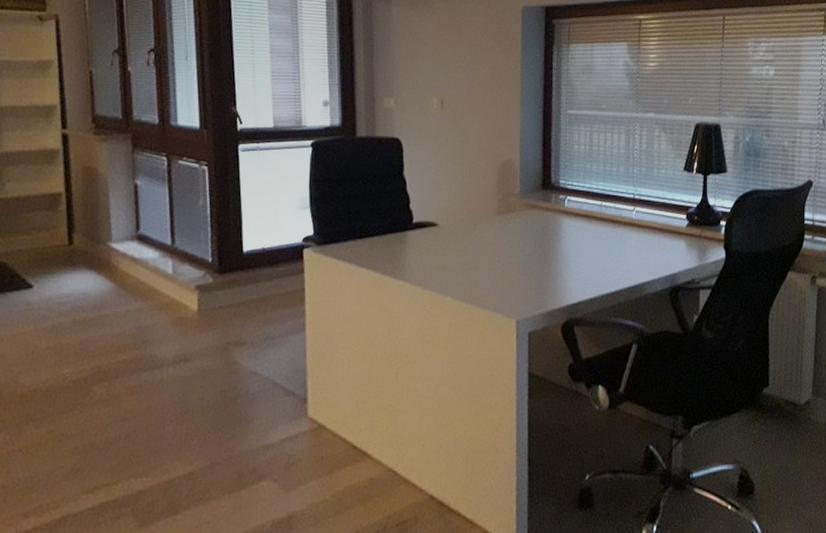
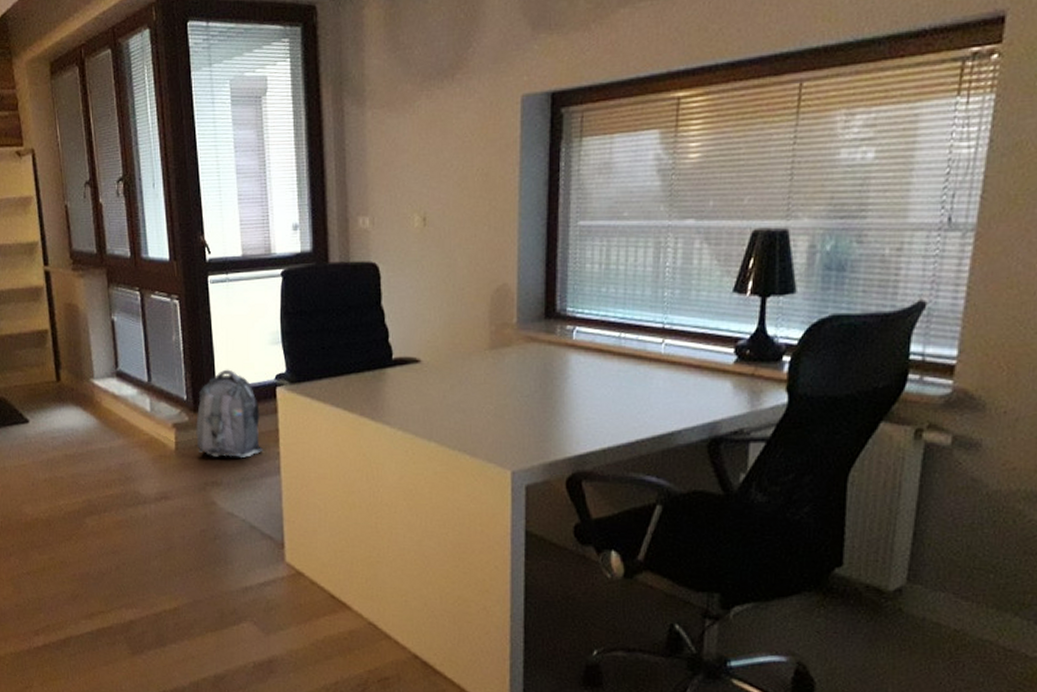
backpack: none [220,232,290,318] -> present [196,369,264,459]

